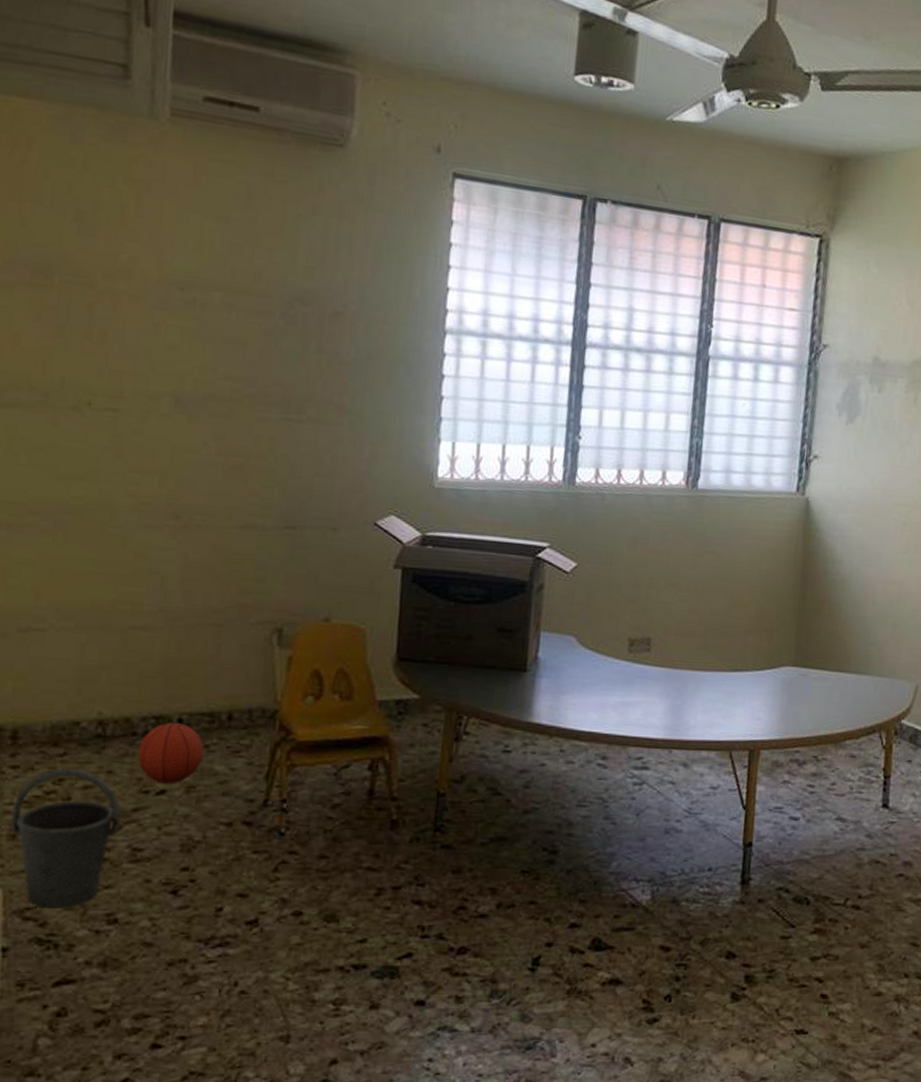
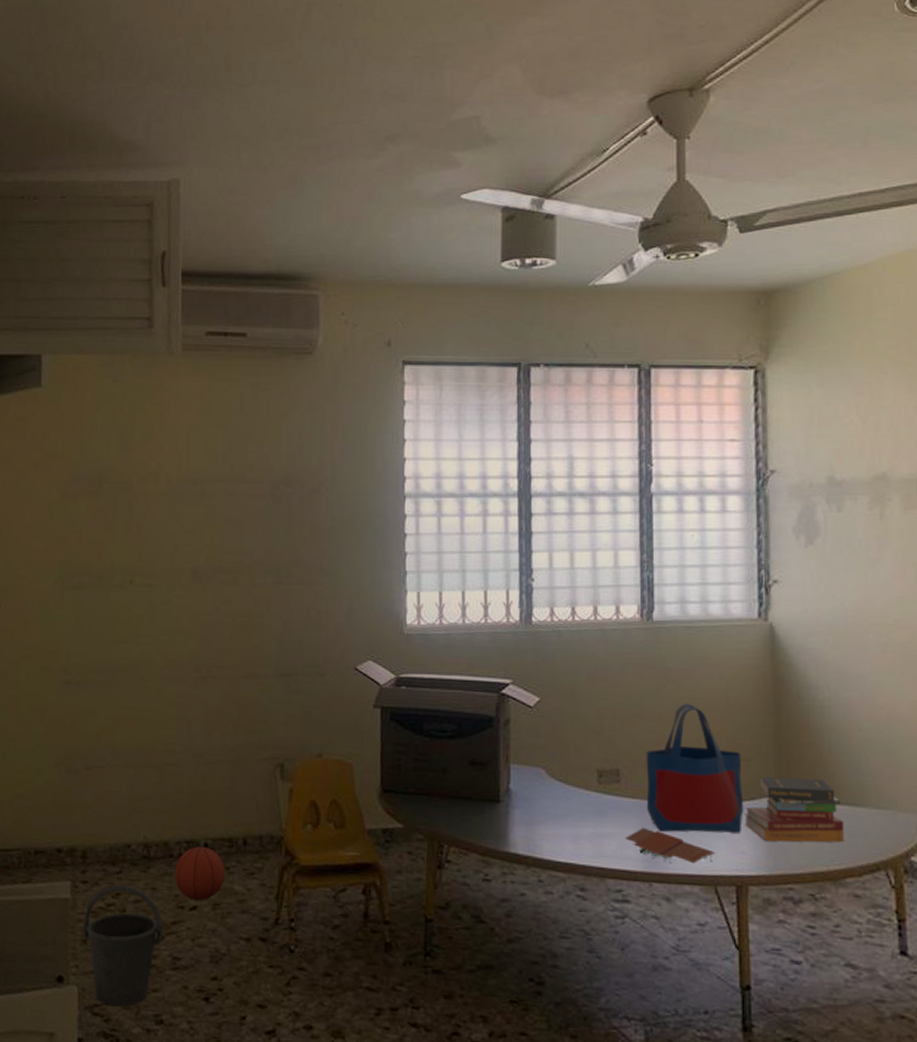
papers: none [649,695,734,730] -> present [624,827,716,864]
tote bag: none [673,573,768,701] -> present [646,703,744,833]
books: none [762,646,849,708] -> present [744,777,845,843]

